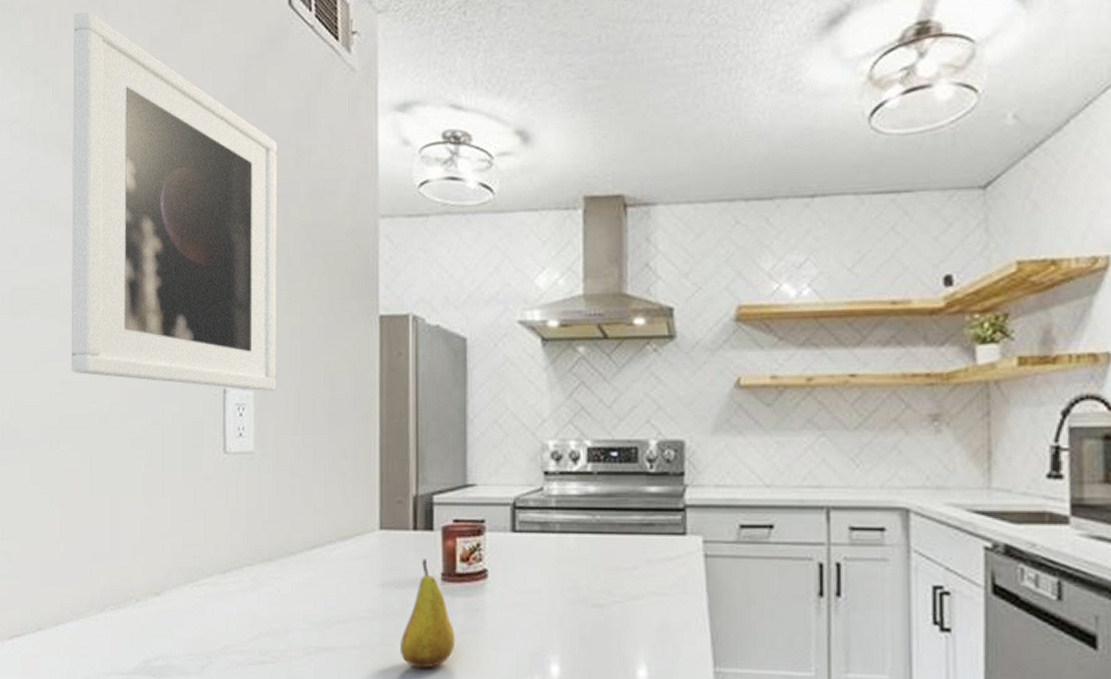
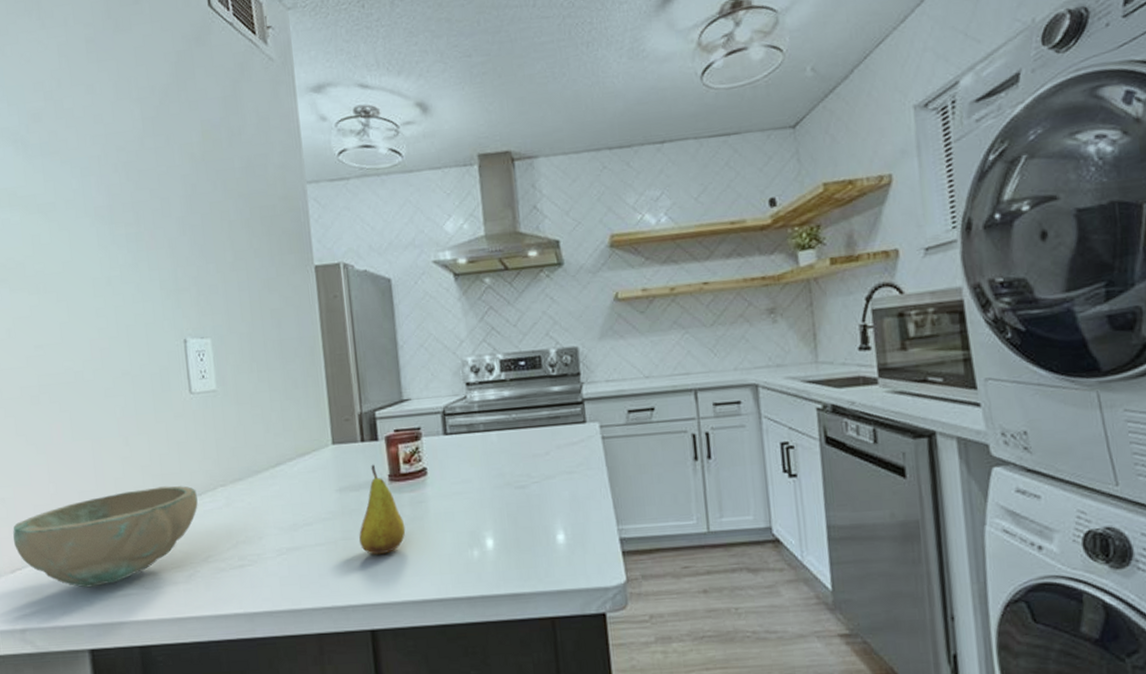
bowl: none [16,558,220,667] -> present [13,486,198,588]
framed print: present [71,11,278,391] -> none [12,19,231,338]

